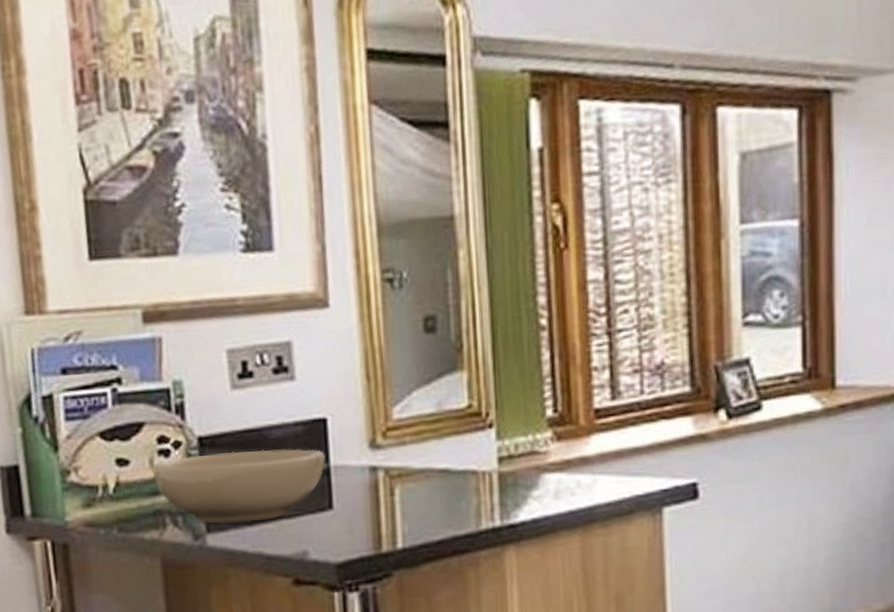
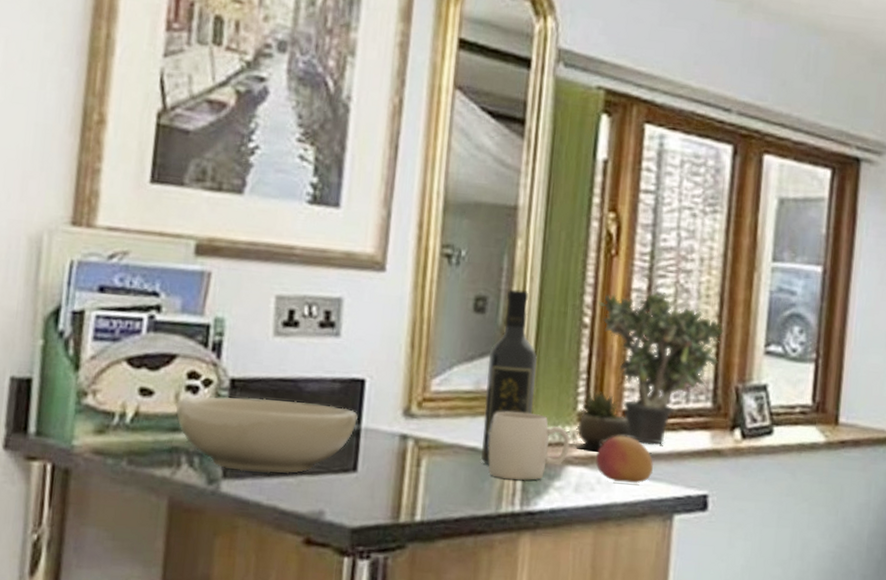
wine bottle: none [446,302,500,484] -> present [481,289,537,465]
mug: none [458,426,543,496] -> present [488,411,570,481]
succulent plant: none [546,392,604,457] -> present [572,391,629,452]
potted plant: none [552,279,694,440] -> present [597,292,724,445]
fruit: none [572,435,634,483] -> present [596,435,653,483]

